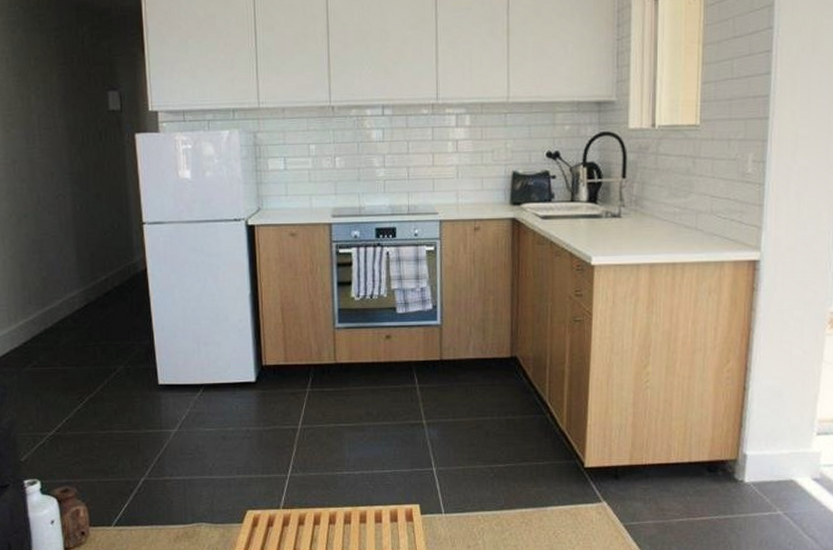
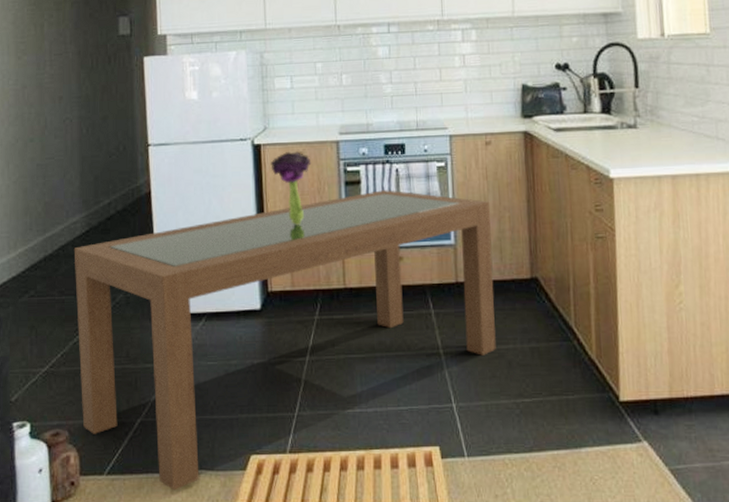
dining table: none [73,272,476,540] -> present [73,190,496,490]
bouquet: none [264,233,304,304] -> present [270,152,312,225]

